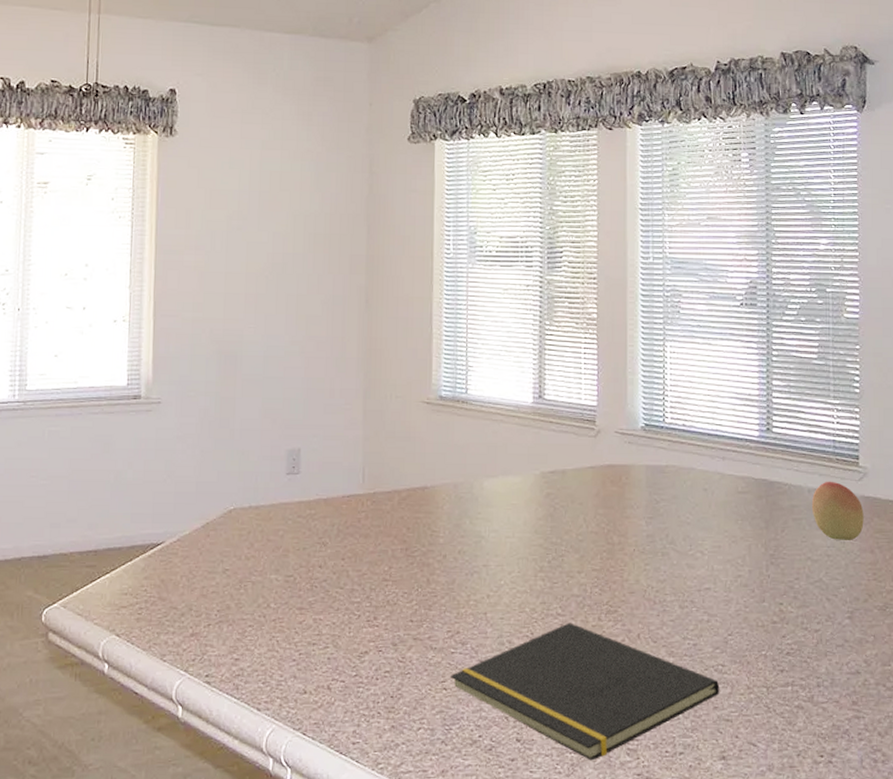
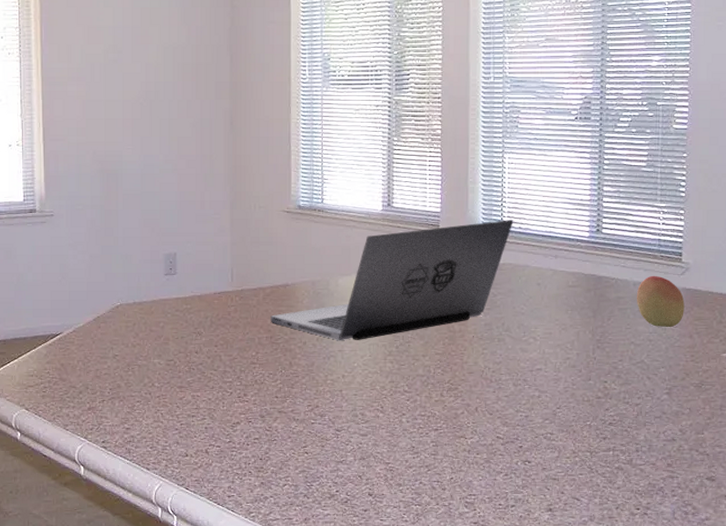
laptop: none [406,416,677,554] -> present [270,220,514,341]
notepad: present [451,623,720,761] -> none [311,398,548,512]

